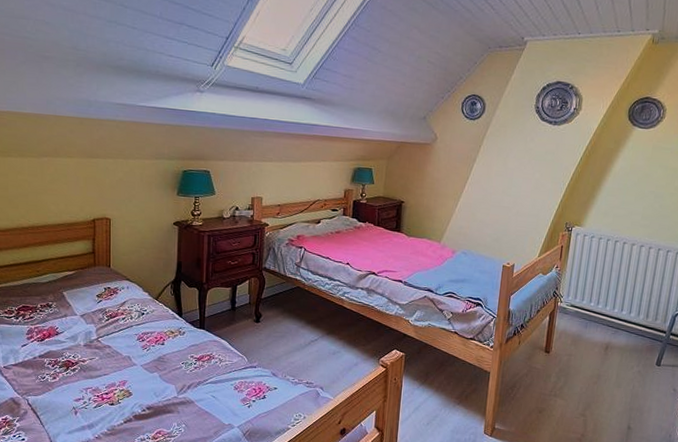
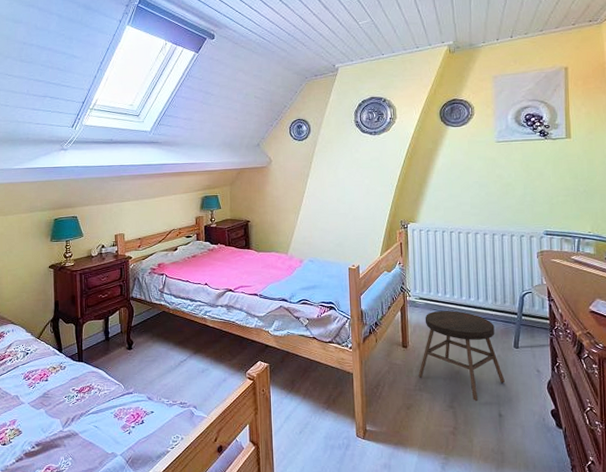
stool: none [556,320,641,412] -> present [418,310,505,401]

